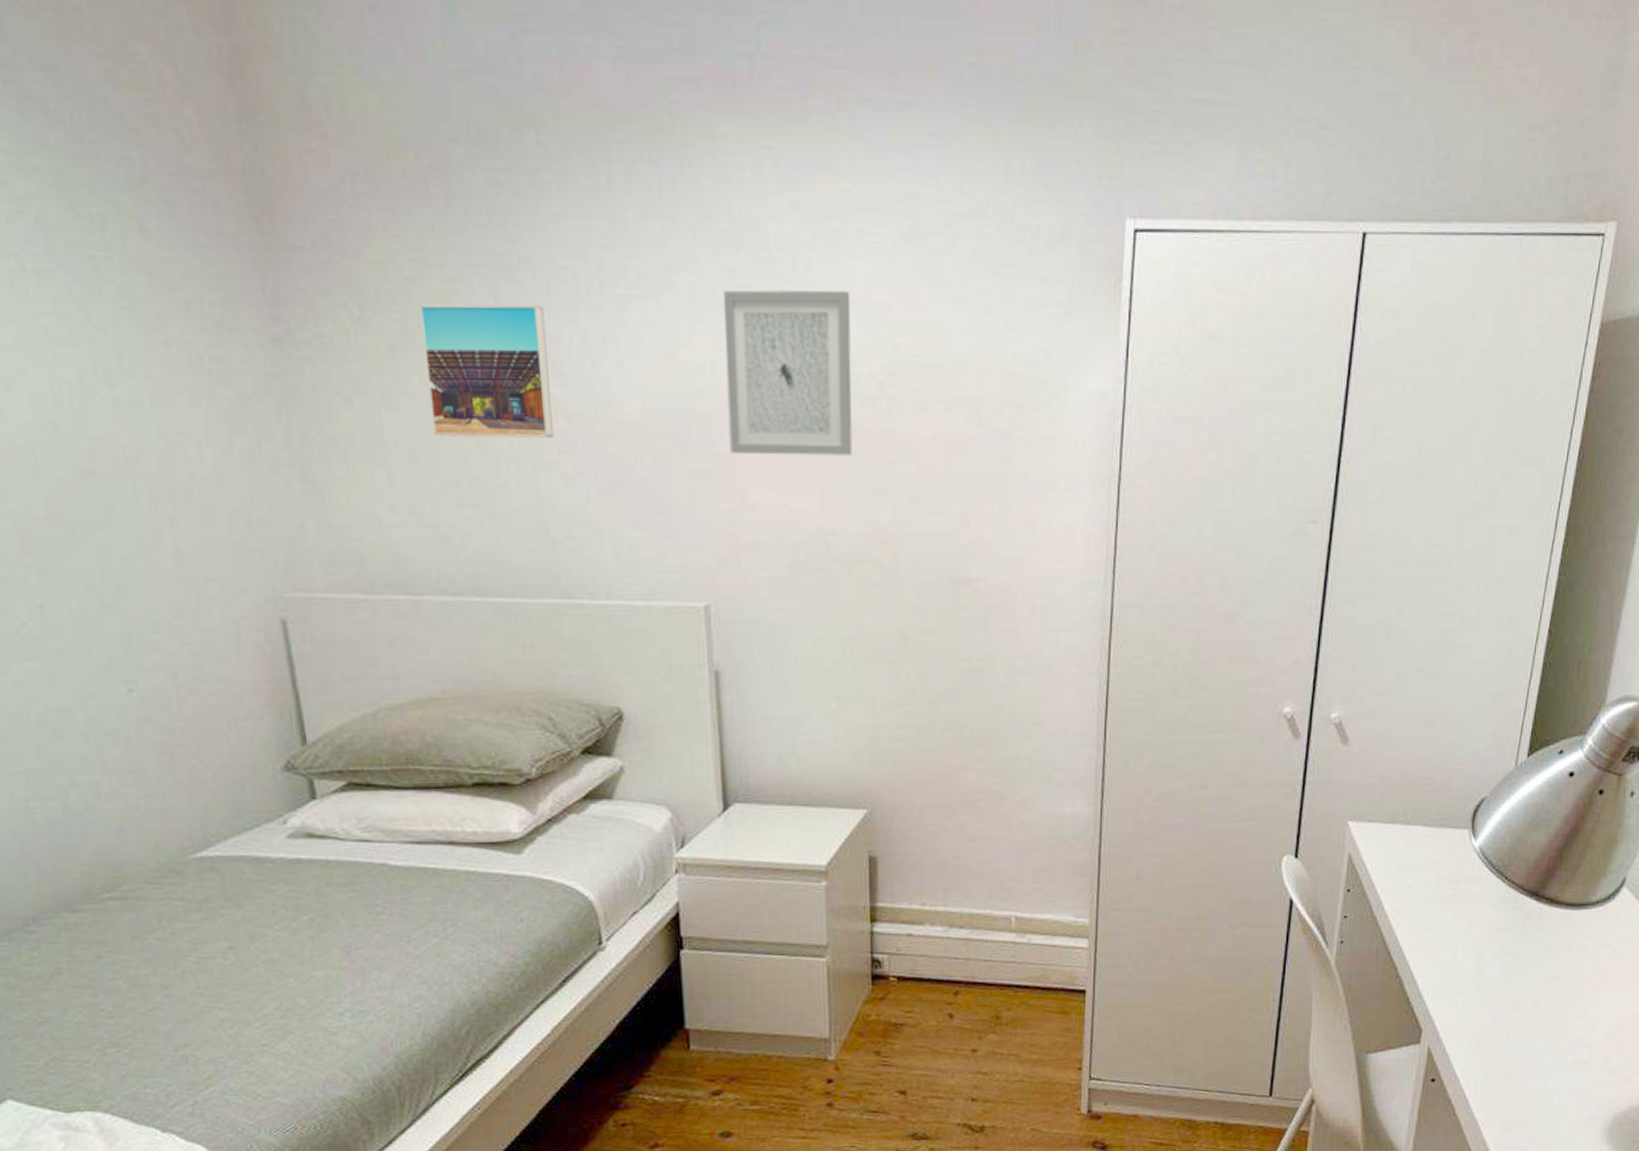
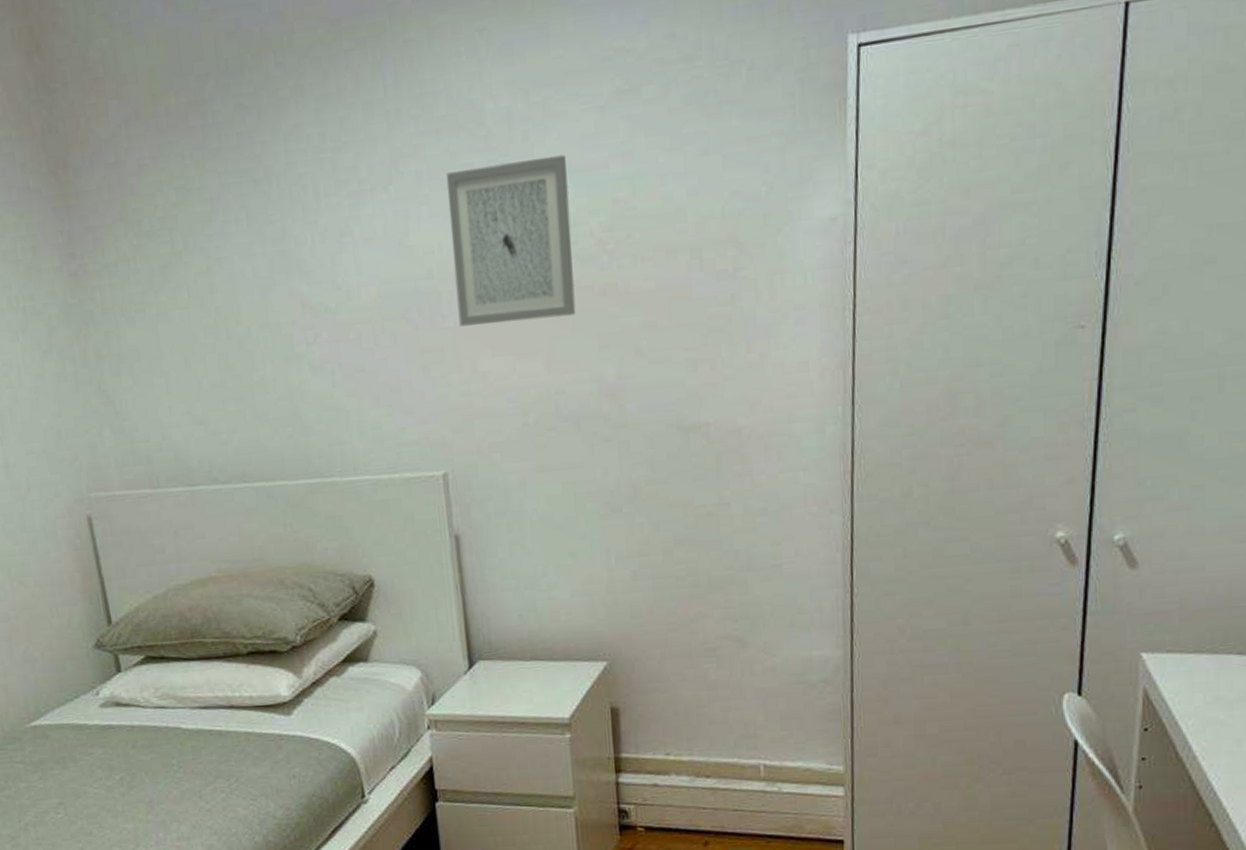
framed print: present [419,304,555,438] -> none [185,212,303,342]

